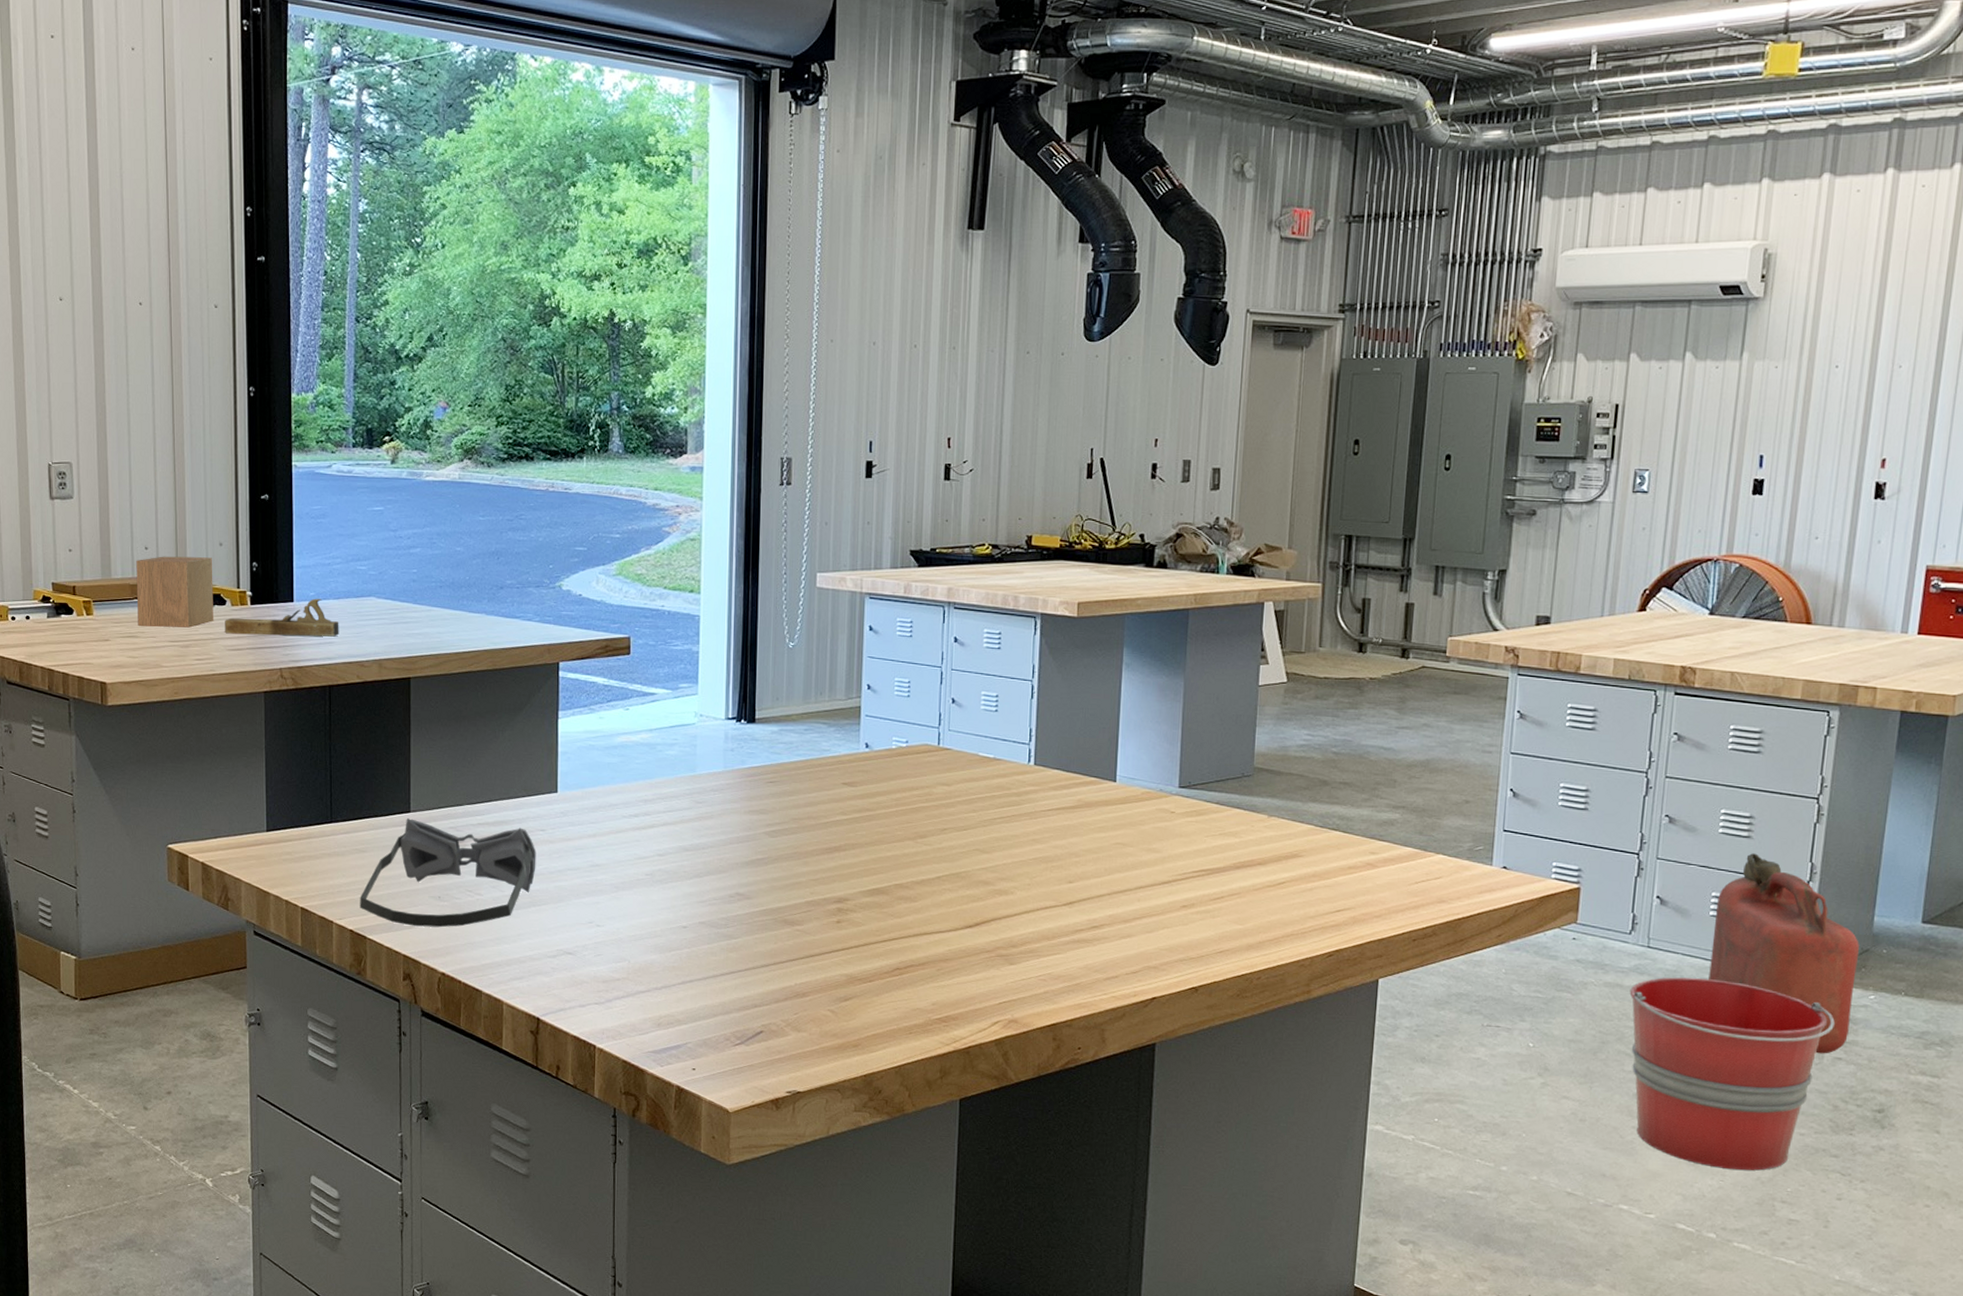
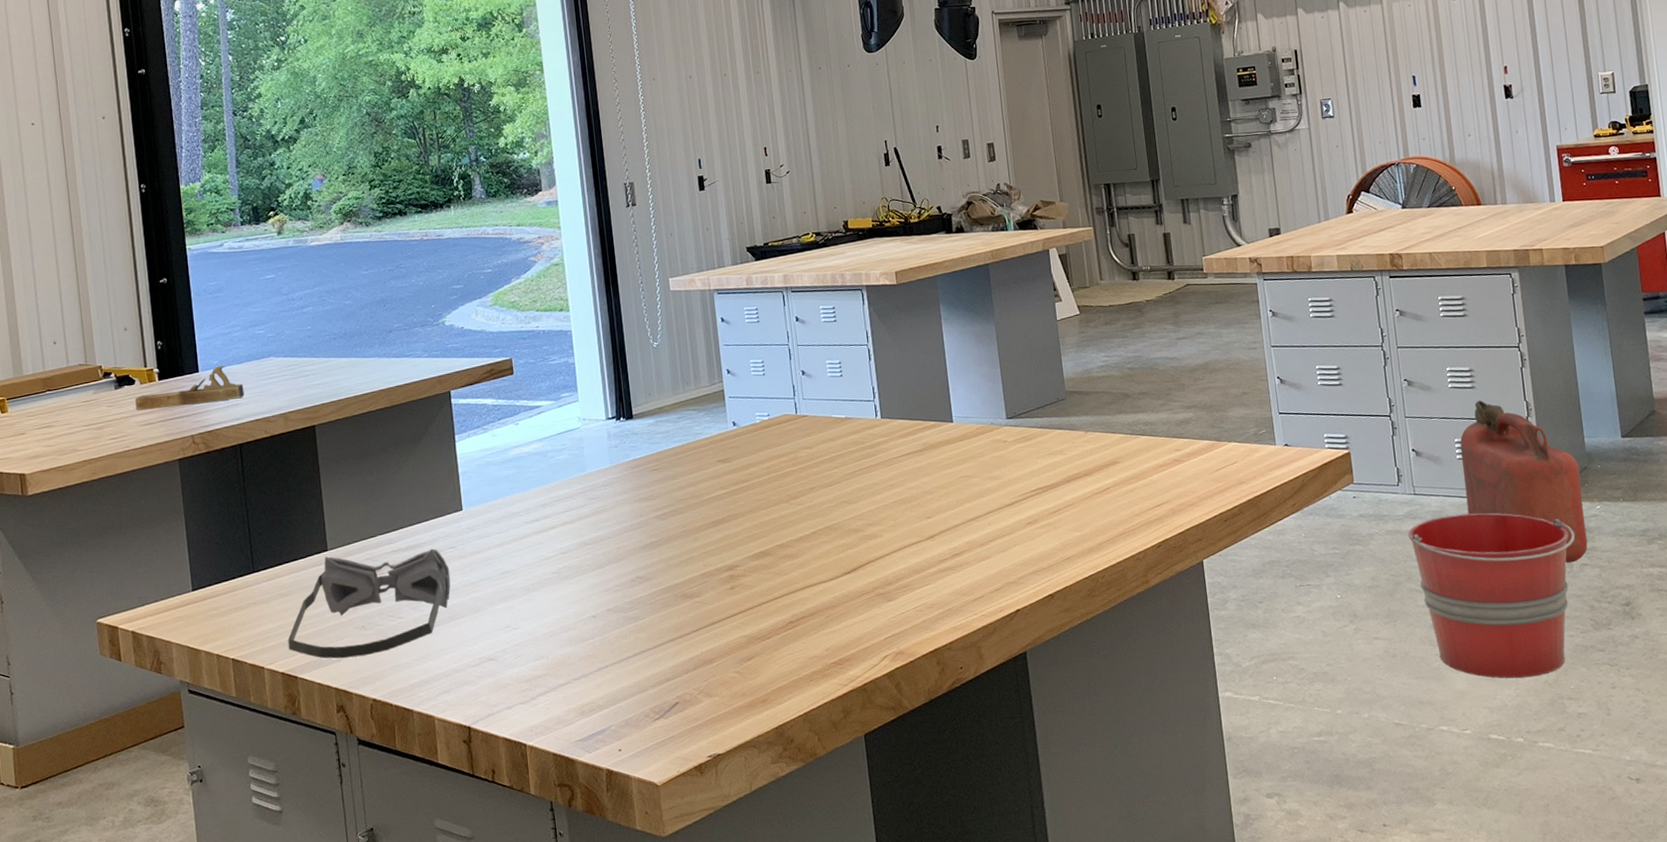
wooden block: present [136,556,213,628] -> none [46,343,124,416]

